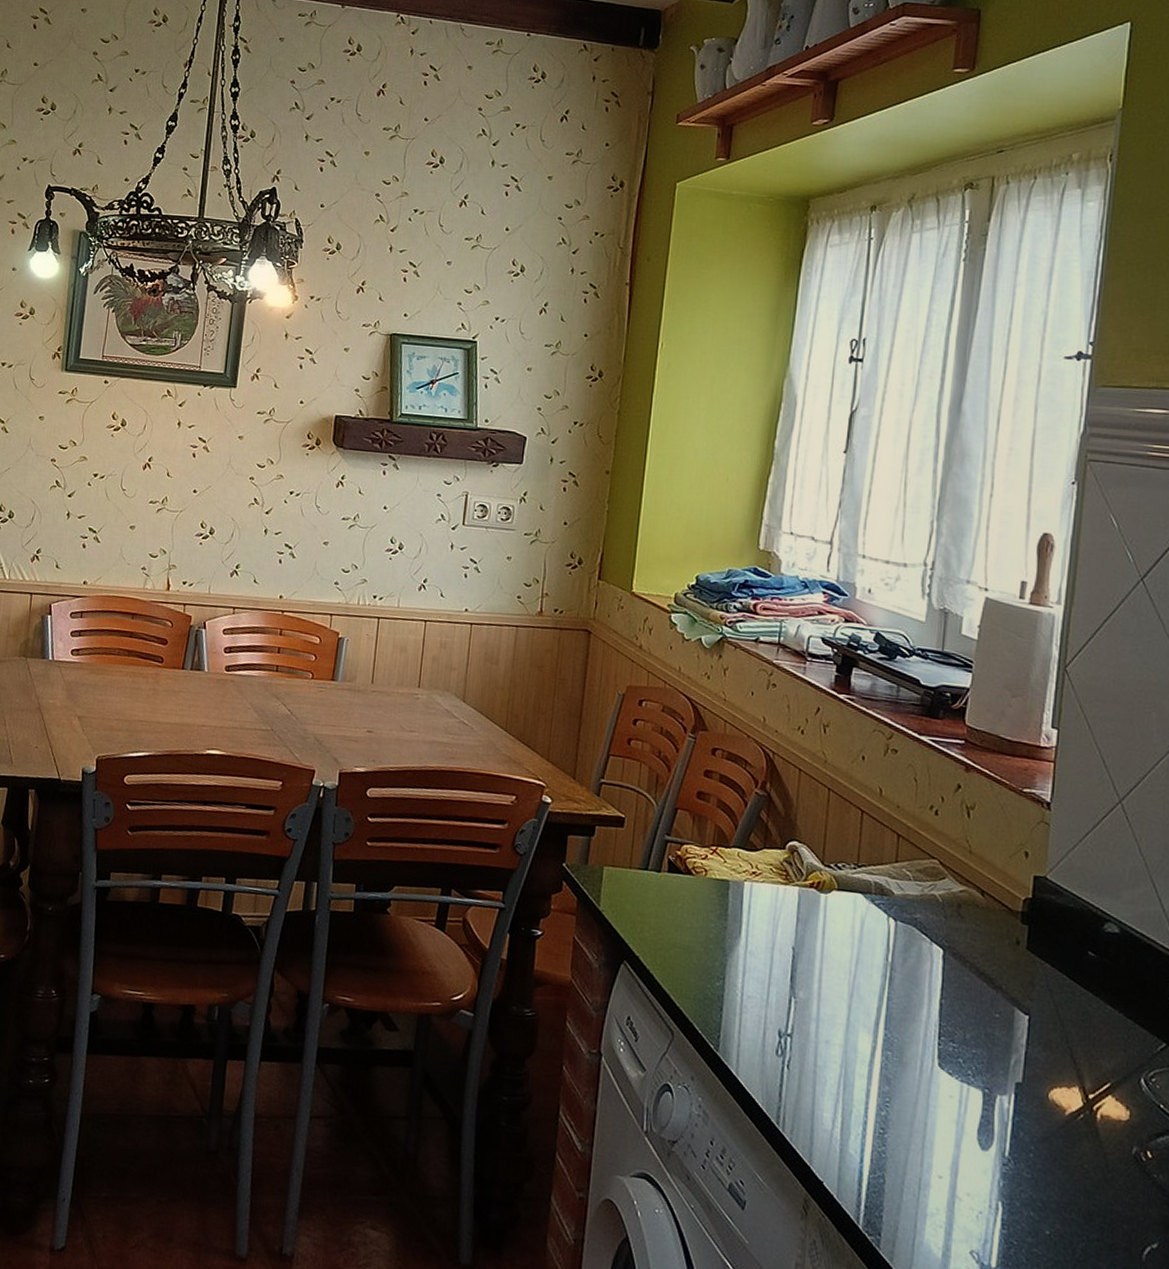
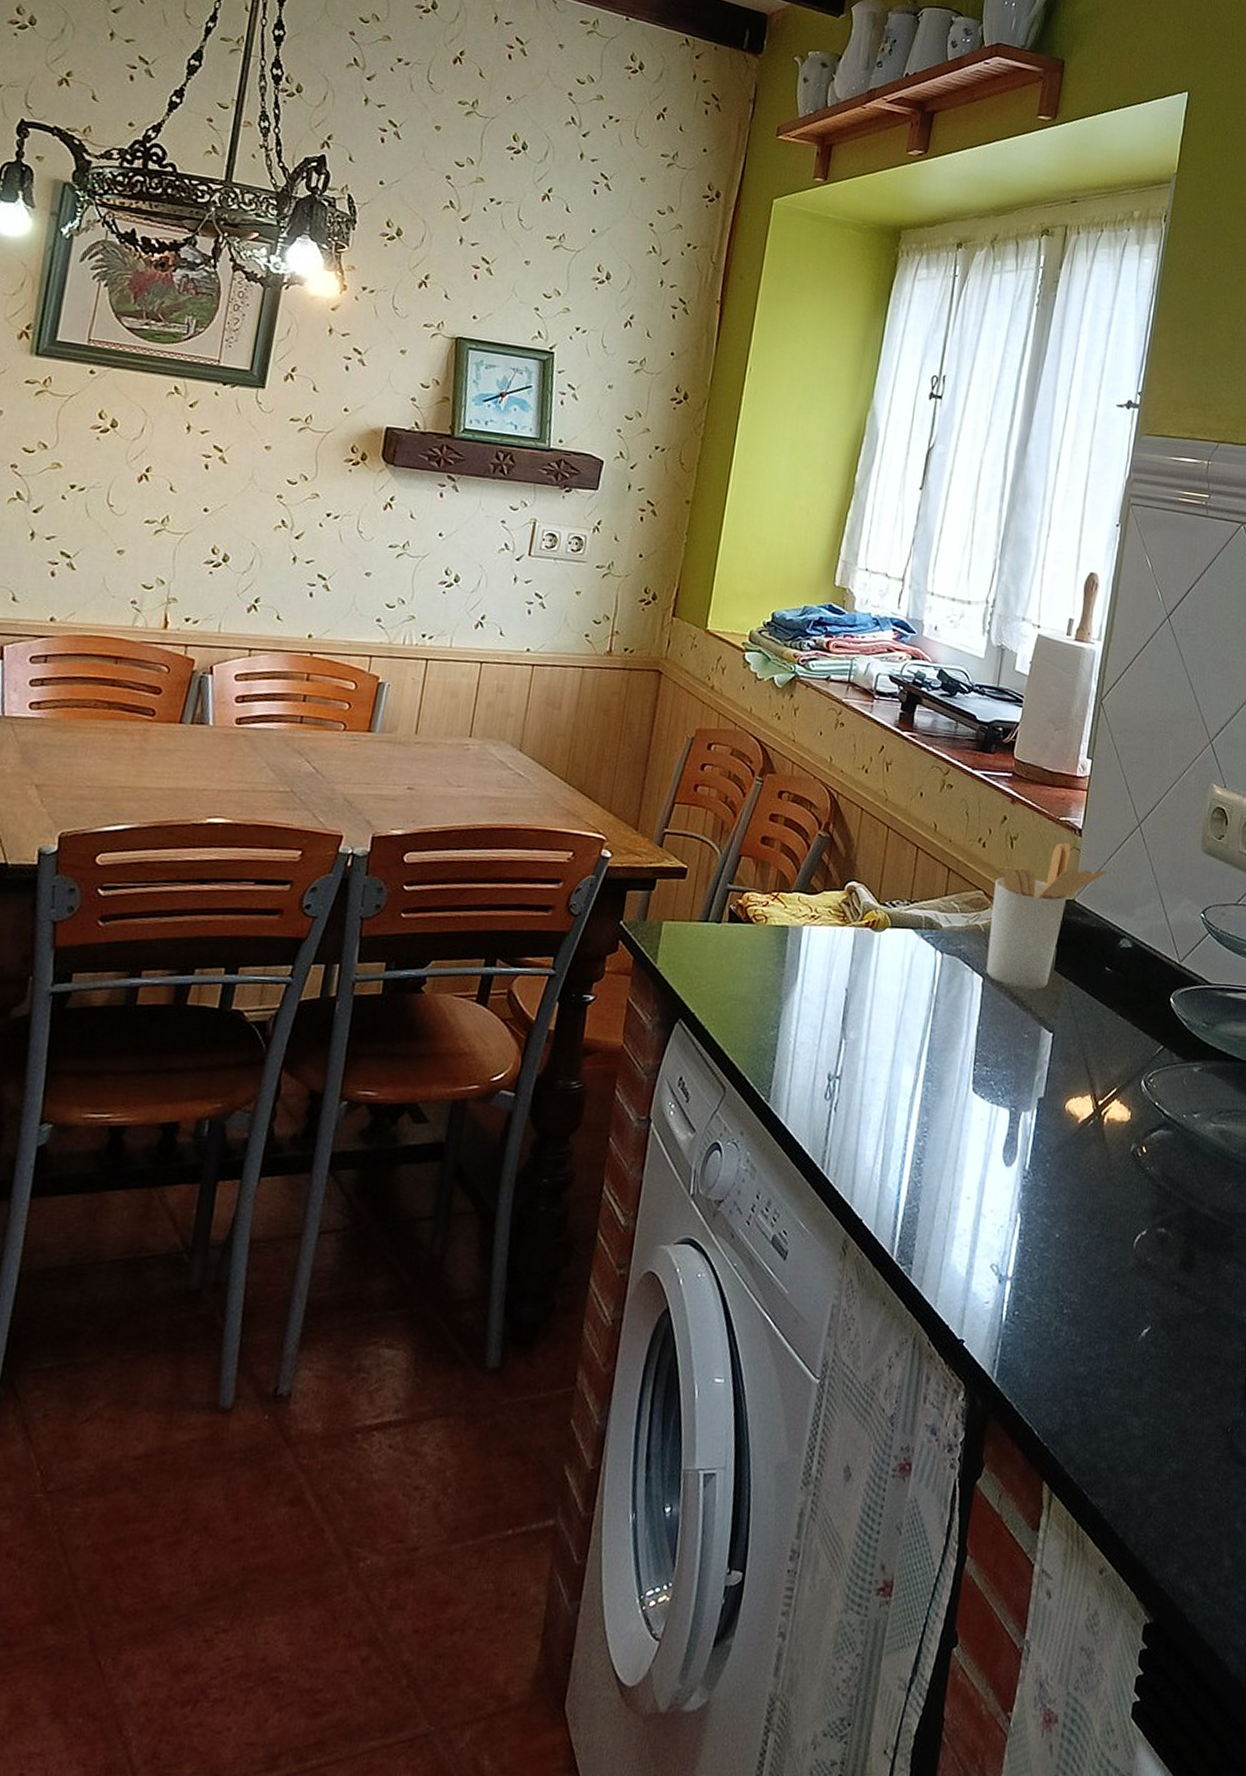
utensil holder: none [946,815,1083,967] -> present [986,843,1107,989]

